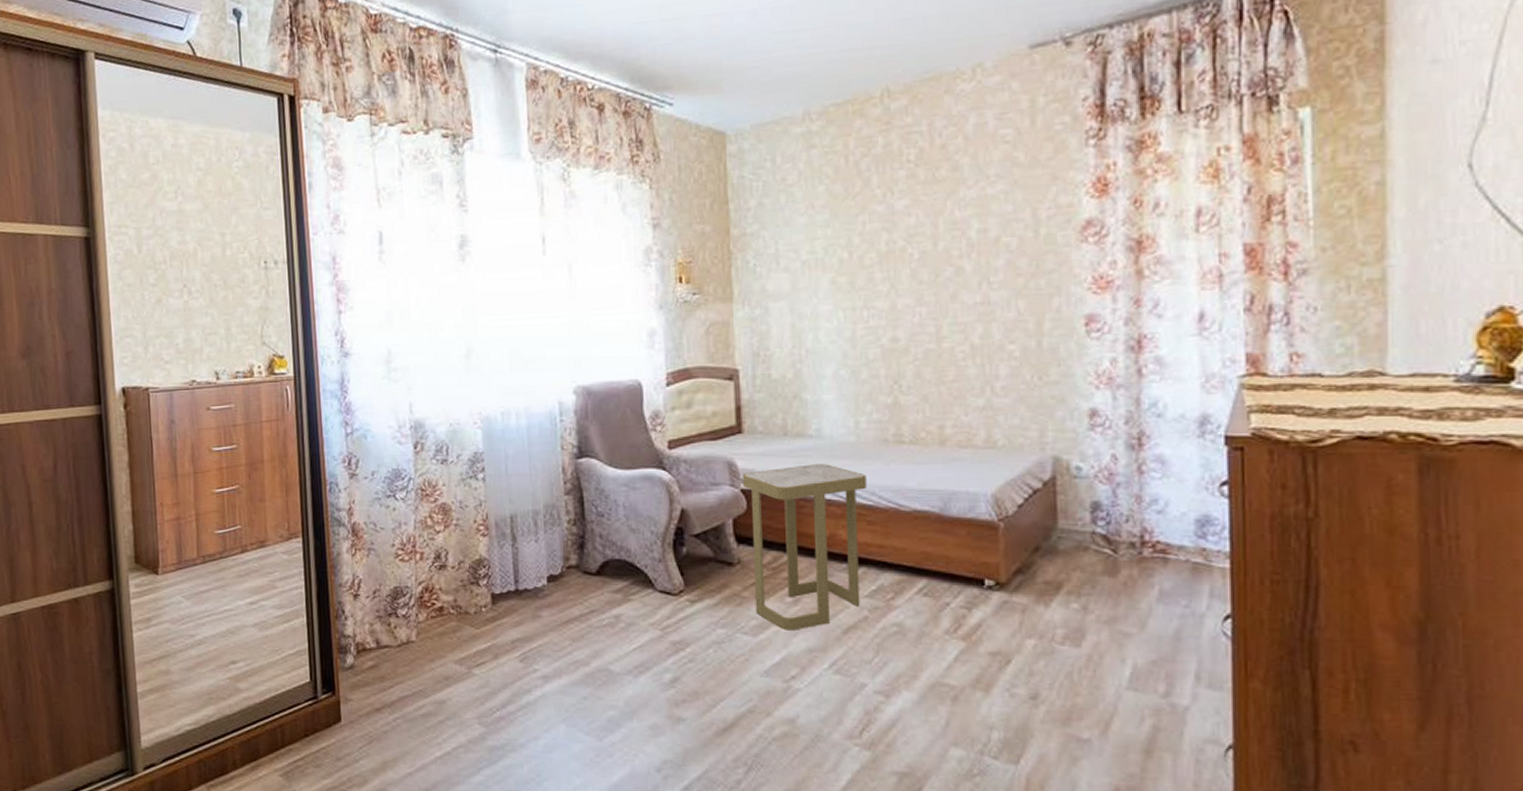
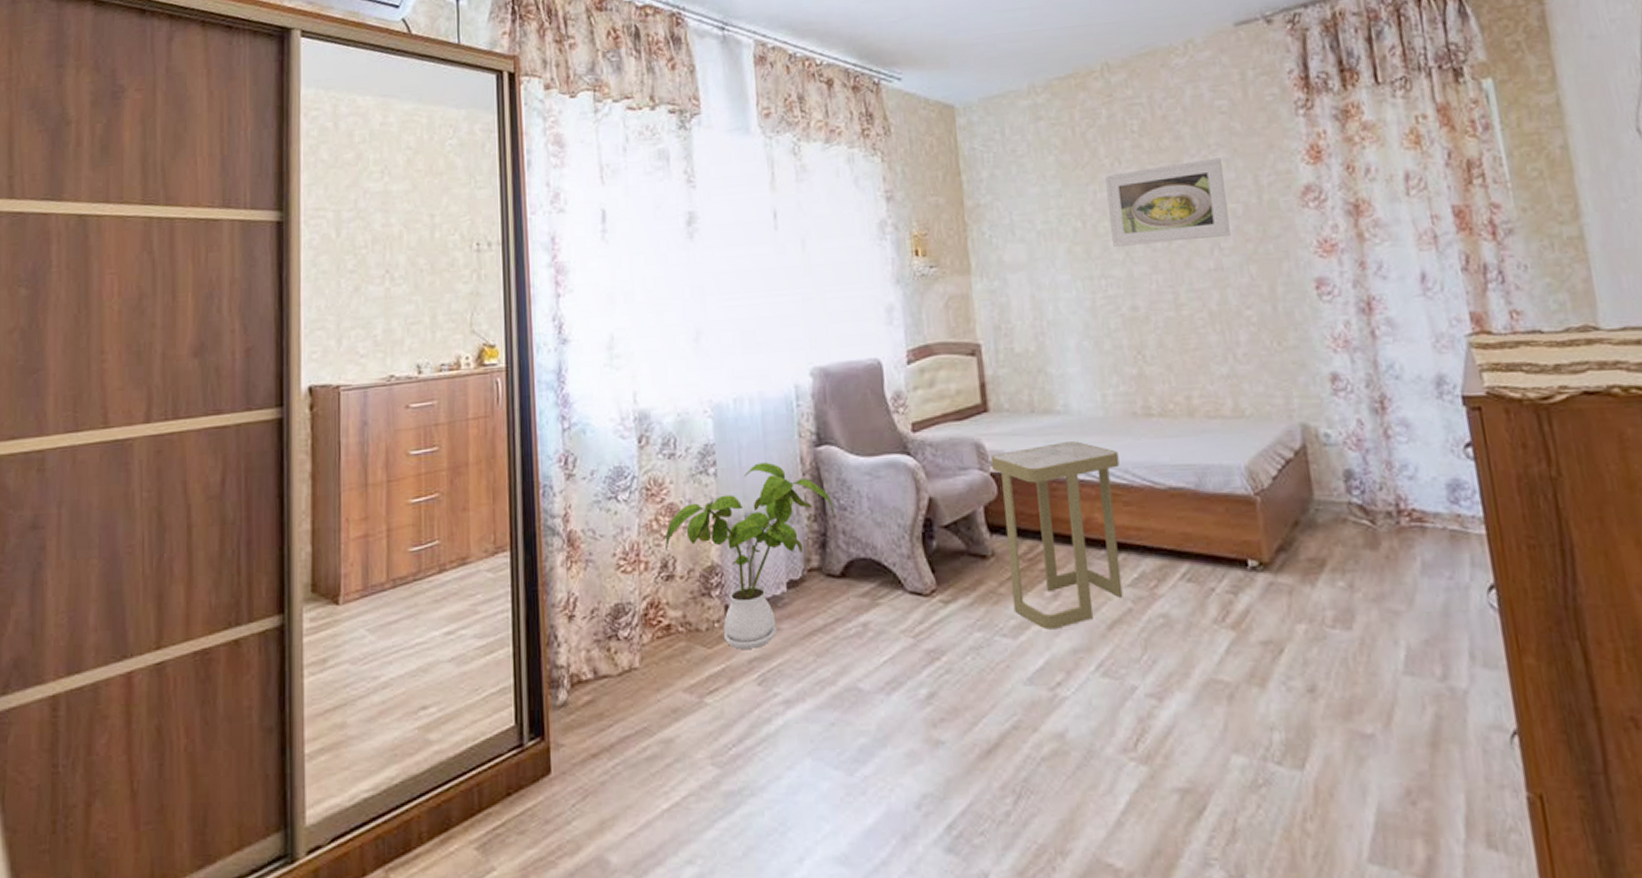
house plant: none [438,471,593,631] -> present [665,462,835,649]
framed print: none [876,189,1001,278] -> present [1105,157,1231,247]

